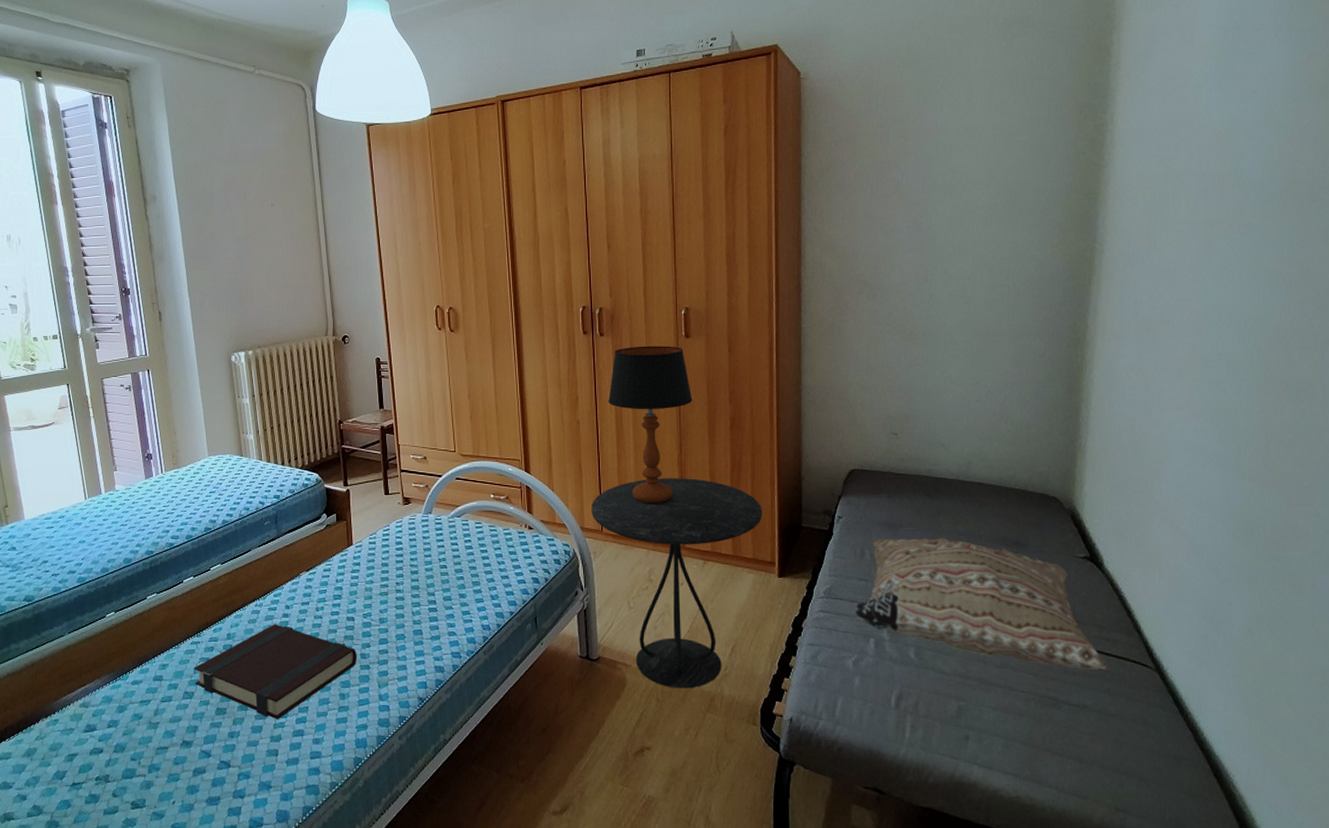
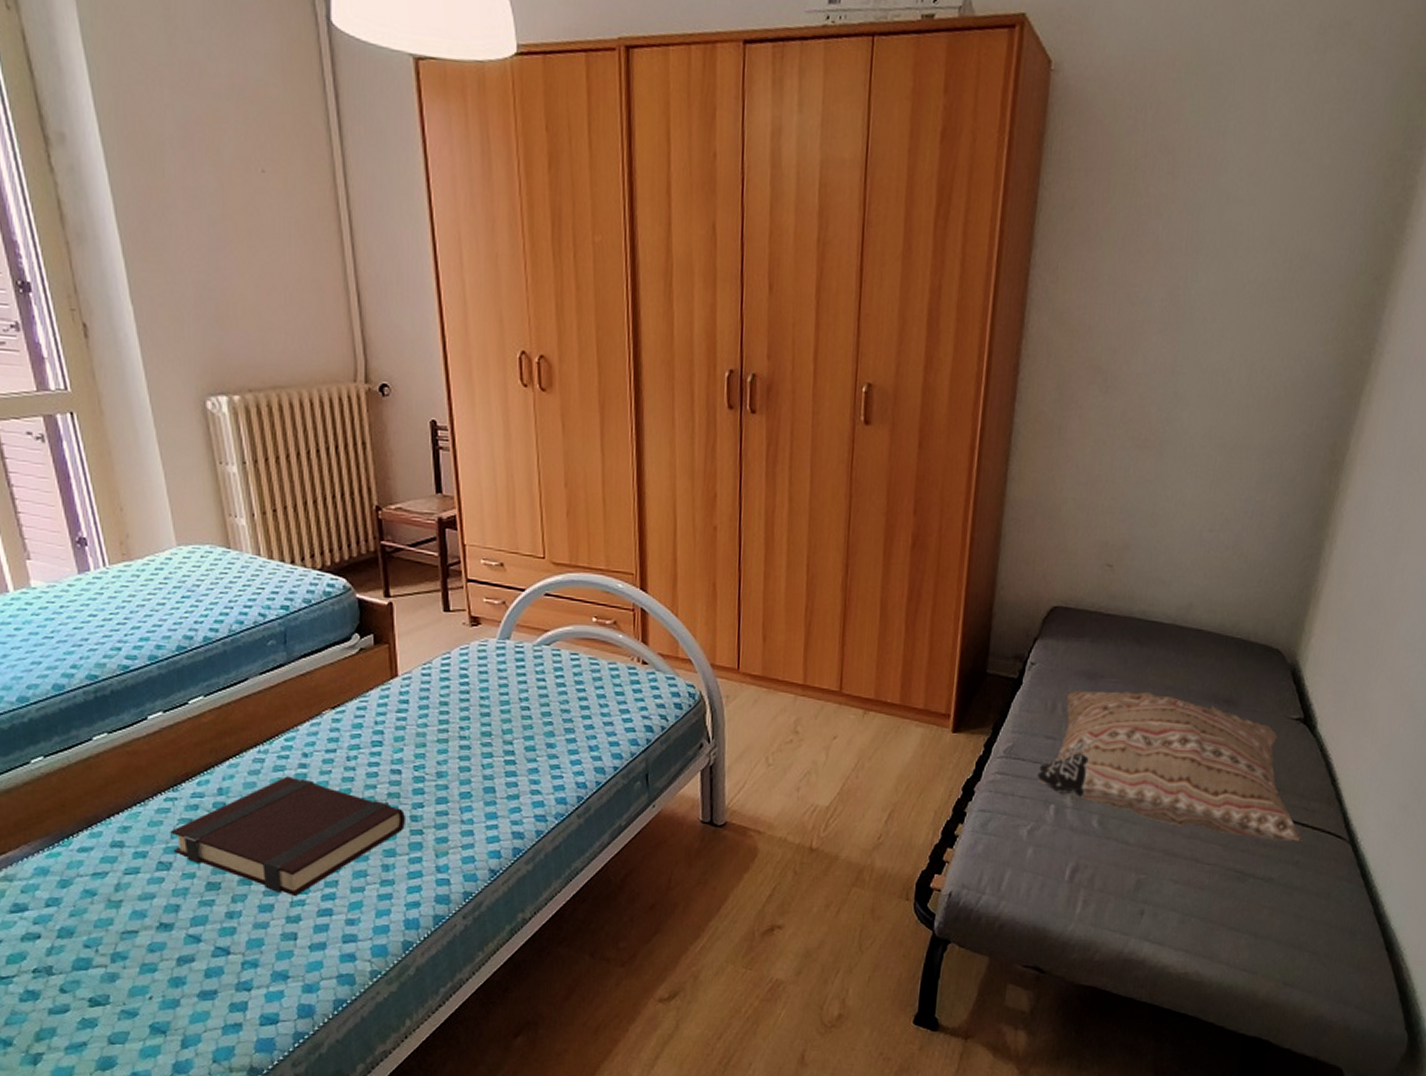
side table: present [591,478,763,689] -> none [726,606,942,860]
table lamp: present [608,346,693,504] -> none [756,431,867,638]

